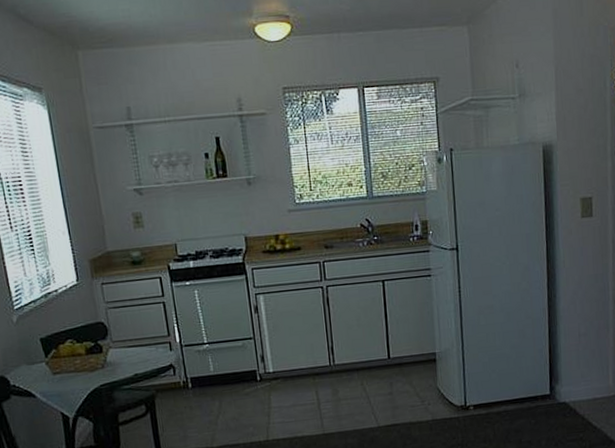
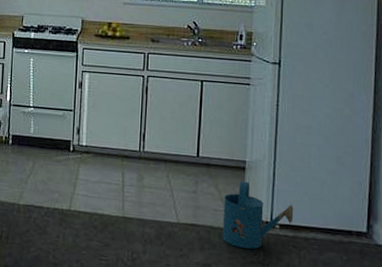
watering can: none [419,372,485,436] -> present [222,180,294,249]

